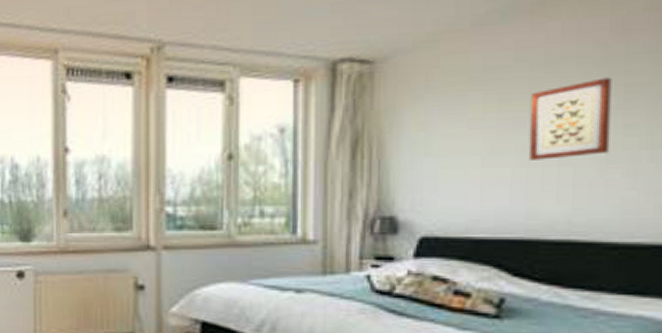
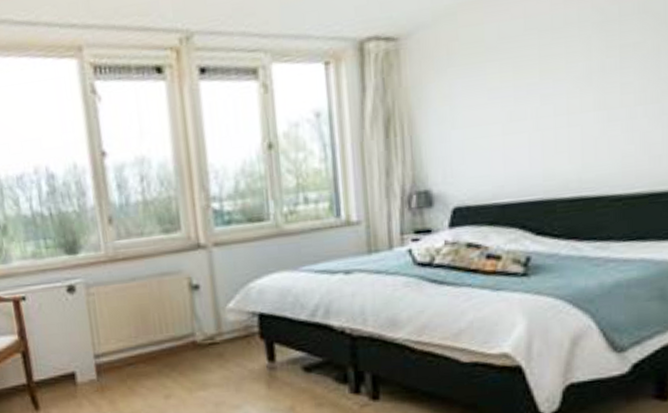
wall art: present [528,77,612,160] -> none [540,39,610,125]

